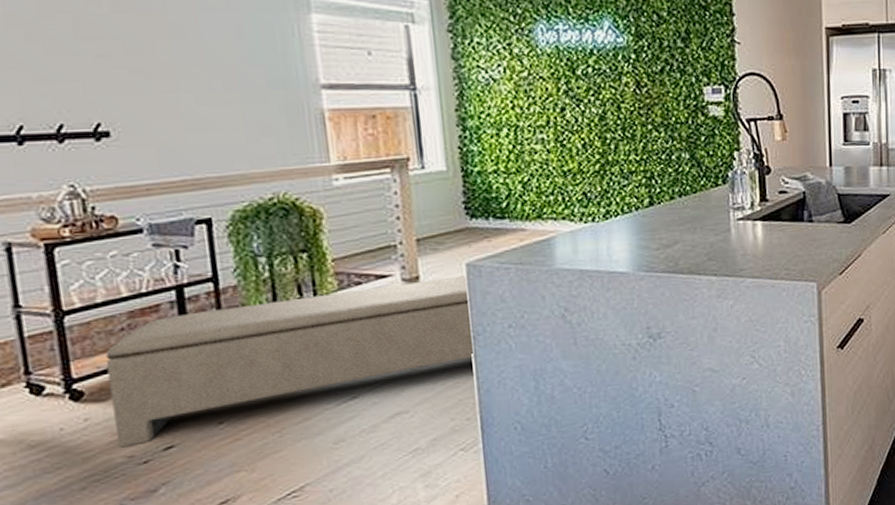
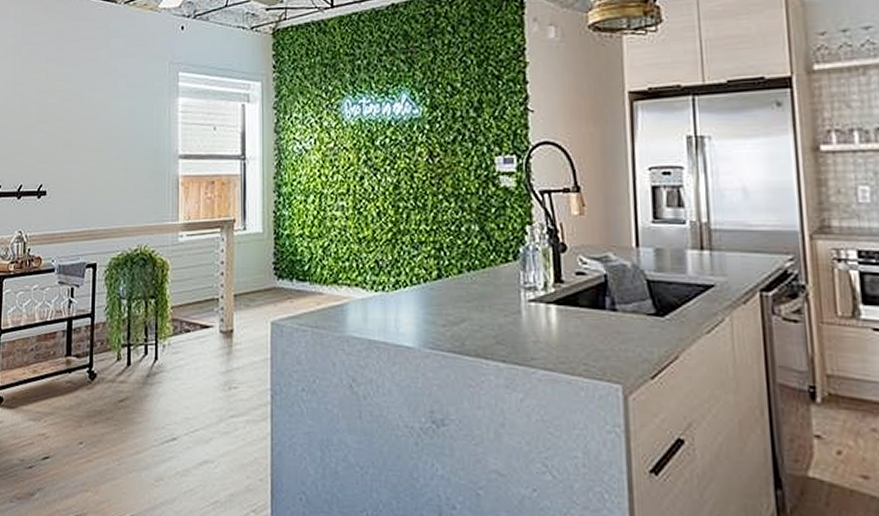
bench: present [106,276,473,448] -> none [17,333,270,451]

